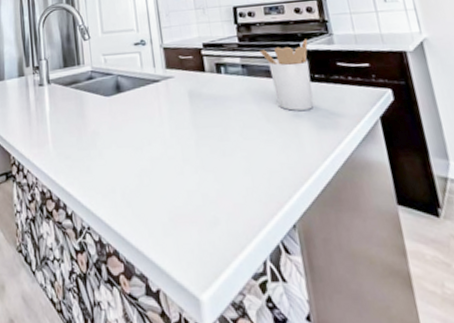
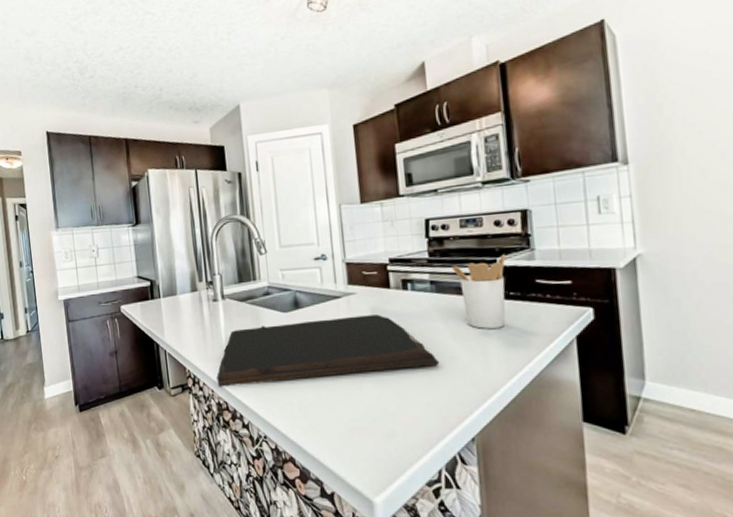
cutting board: none [41,97,256,174] -> present [217,314,440,387]

